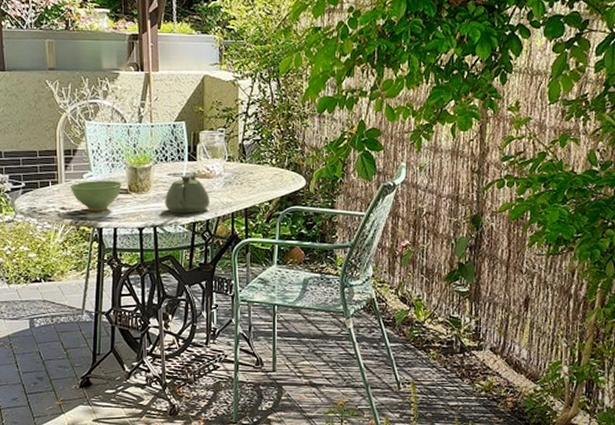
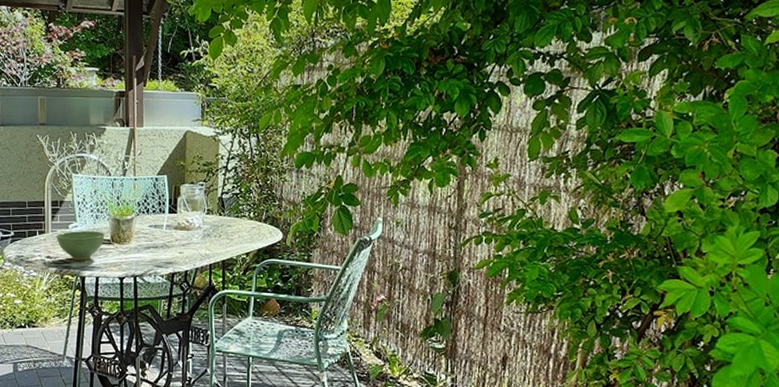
teapot: present [165,171,211,214] -> none [145,223,190,265]

